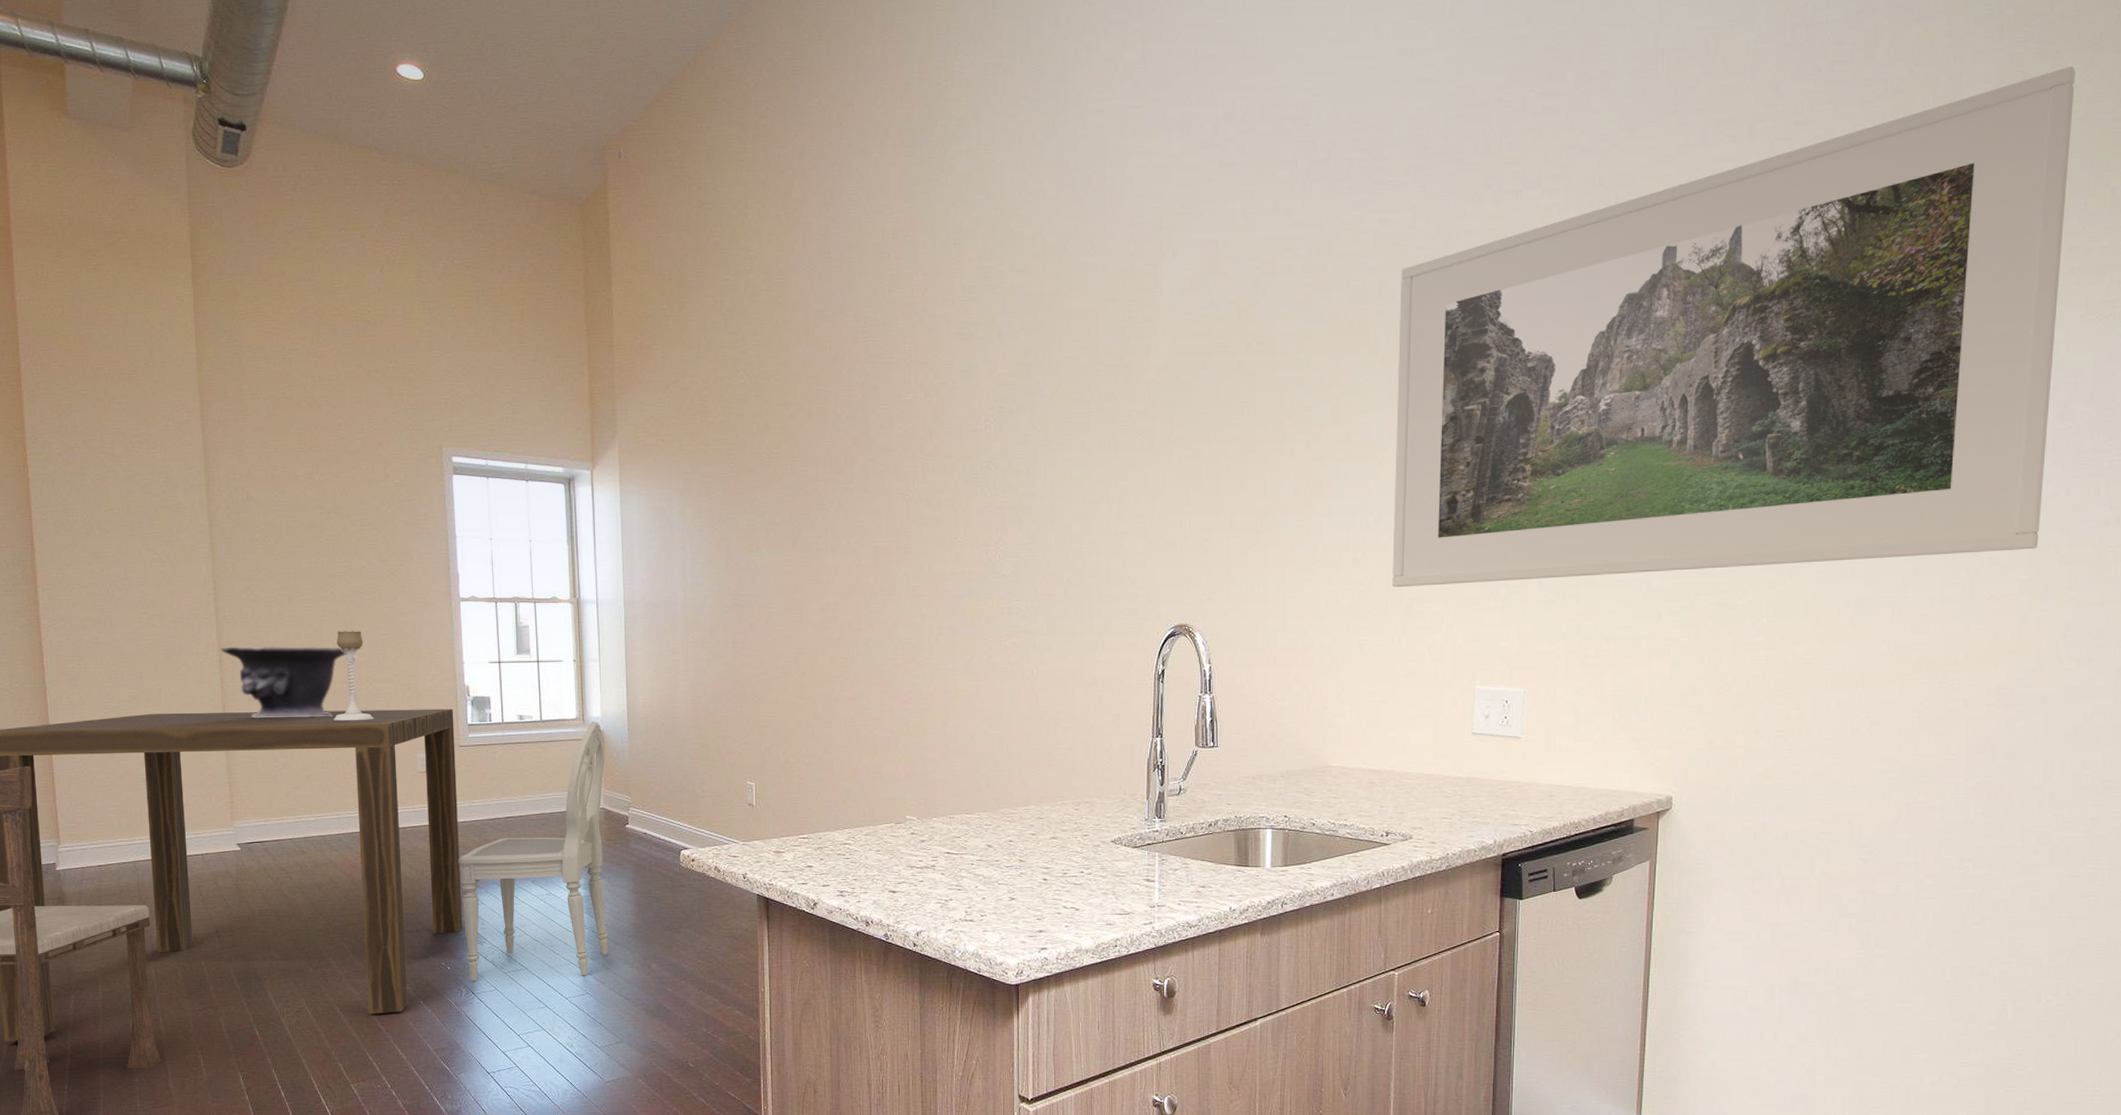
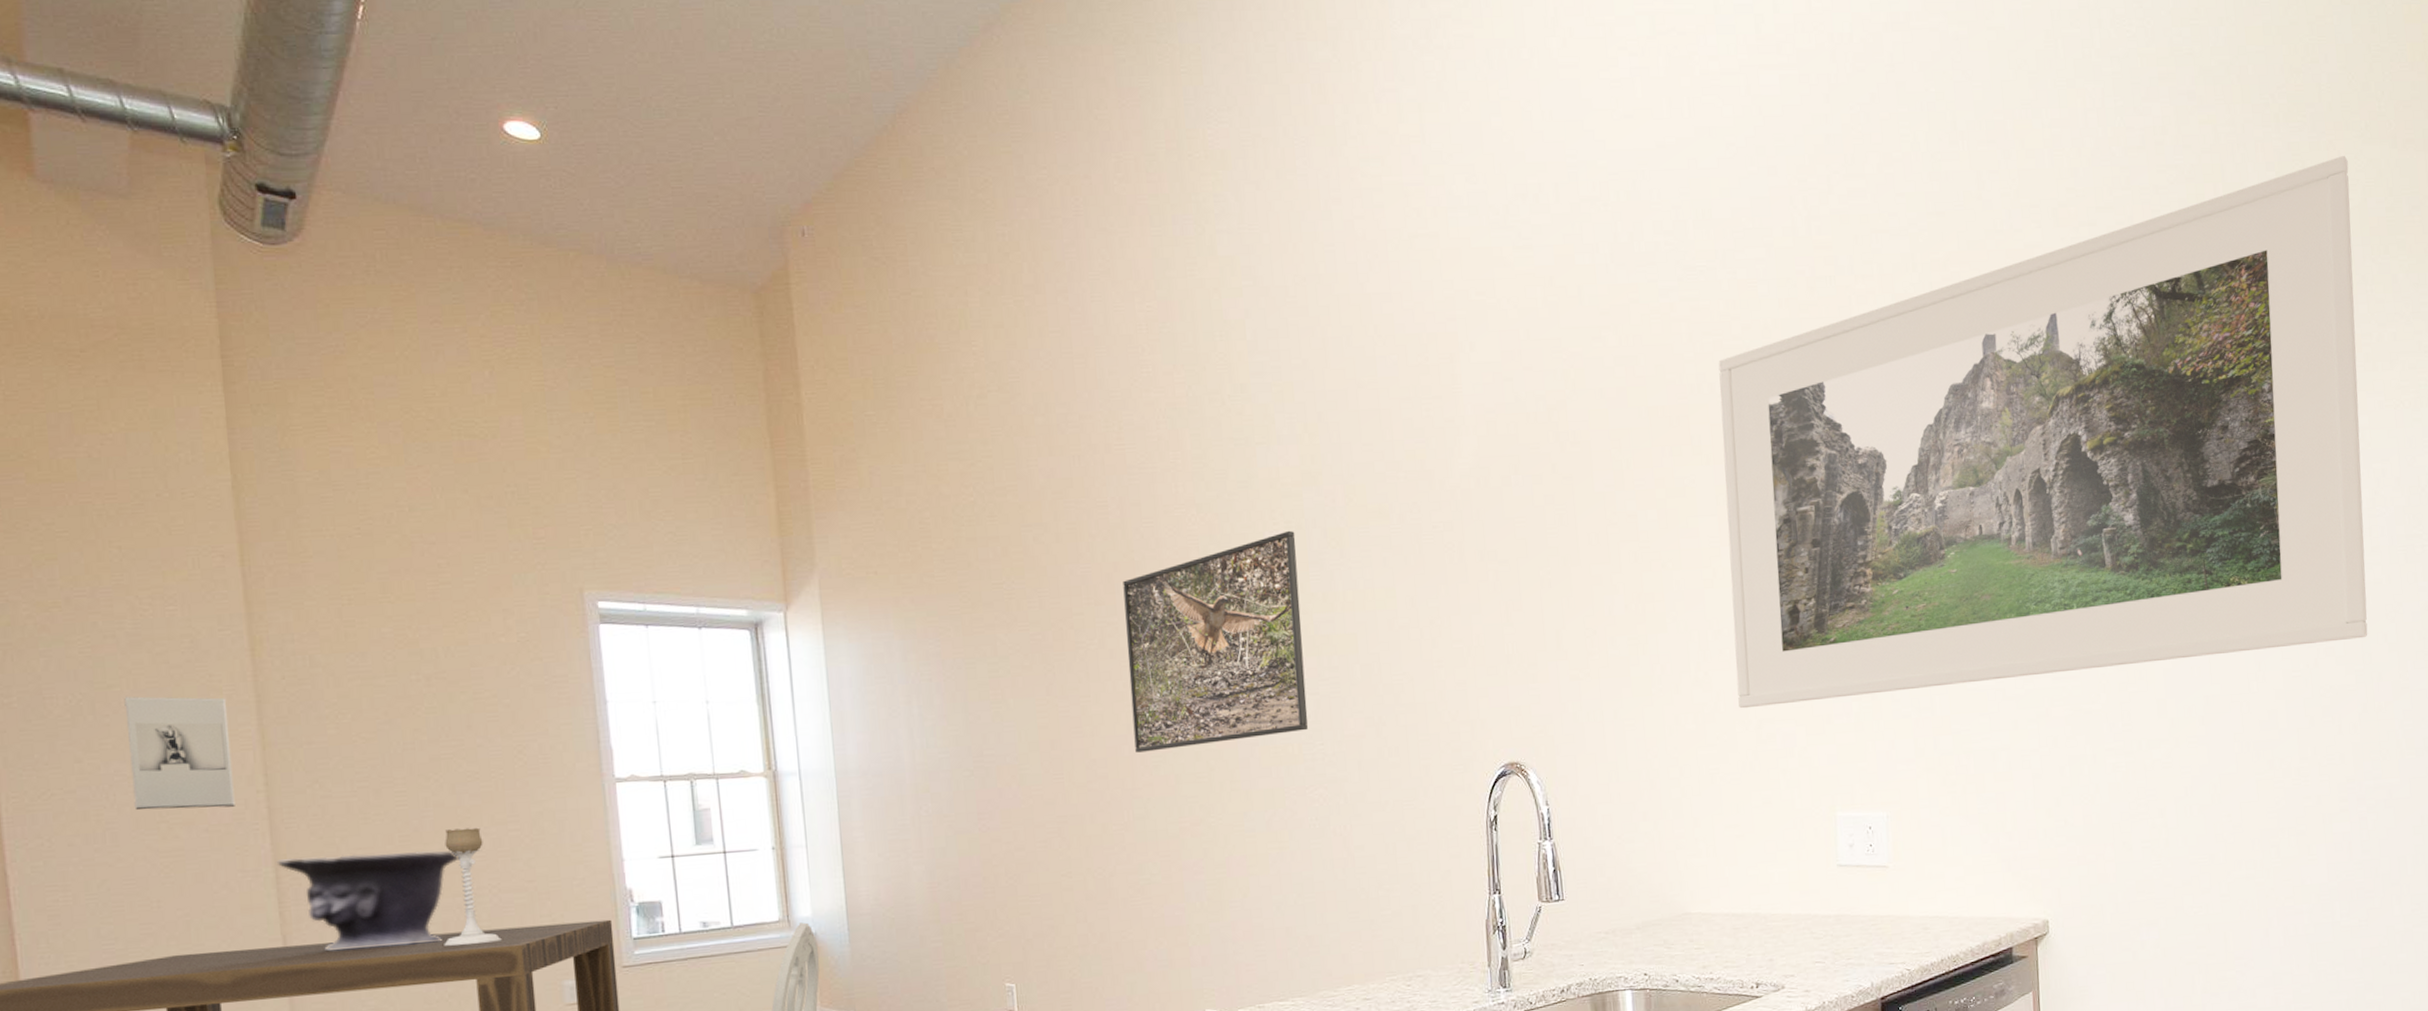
wall sculpture: none [121,517,193,605] -> present [124,696,235,811]
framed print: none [860,414,1007,599] -> present [1123,530,1308,753]

